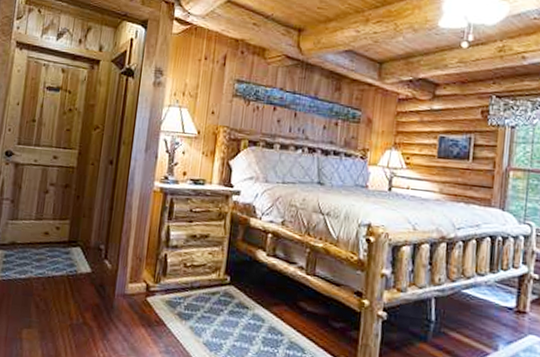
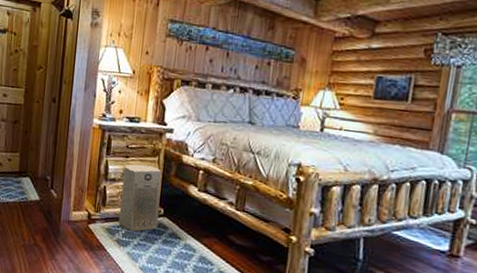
air purifier: none [180,229,228,304] -> present [118,164,162,232]

